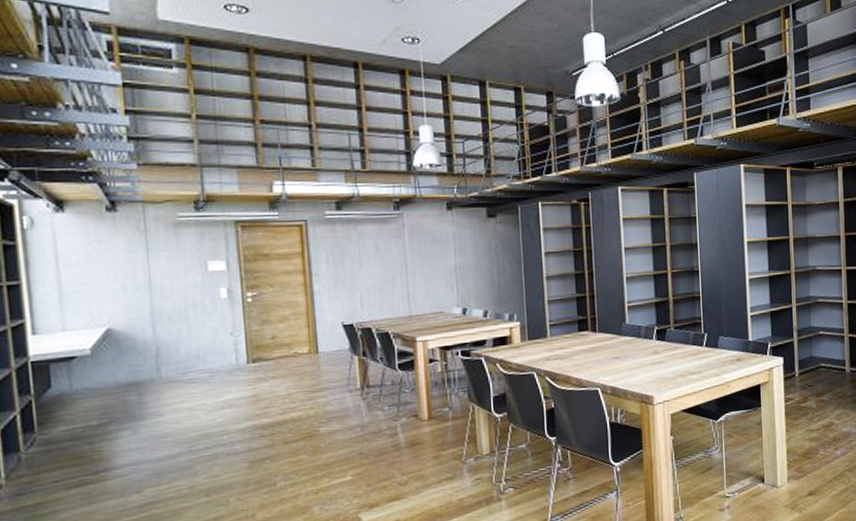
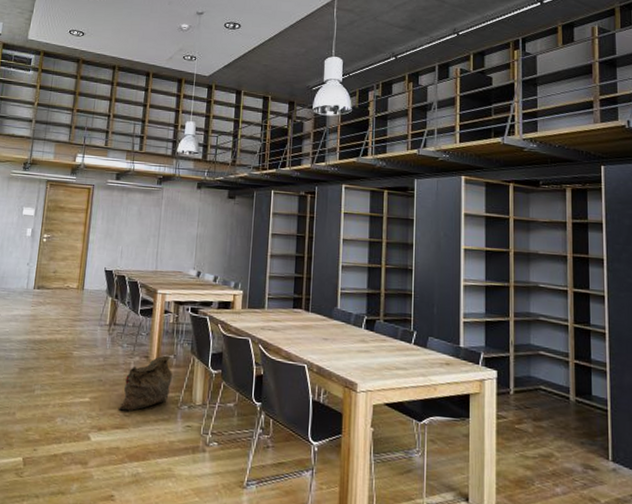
bag: none [389,409,452,481] -> present [117,355,173,412]

